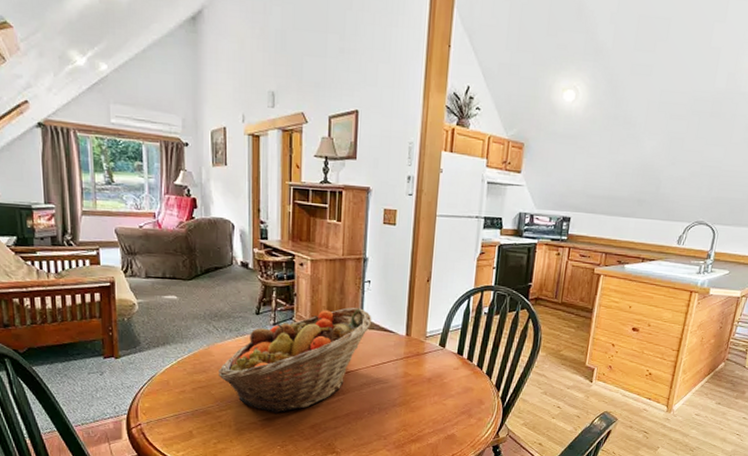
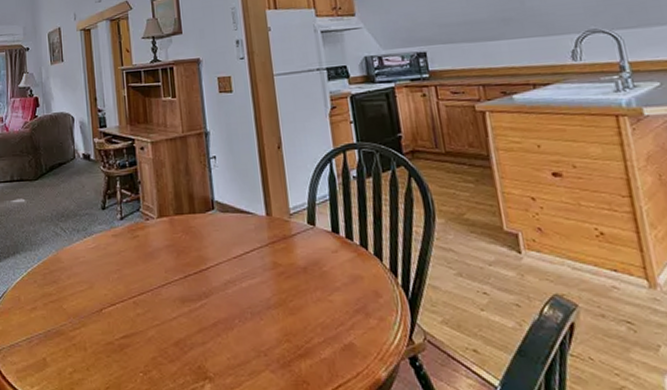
fruit basket: present [219,307,372,414] -> none [69,188,225,329]

